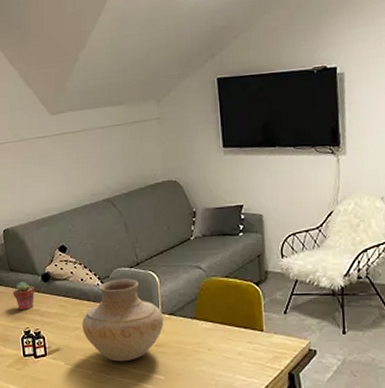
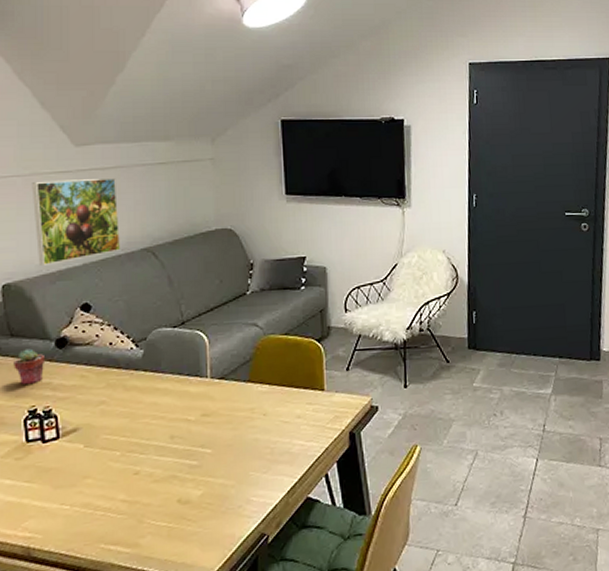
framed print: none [21,140,88,214] -> present [31,178,121,265]
vase: present [82,279,164,362] -> none [110,340,213,438]

